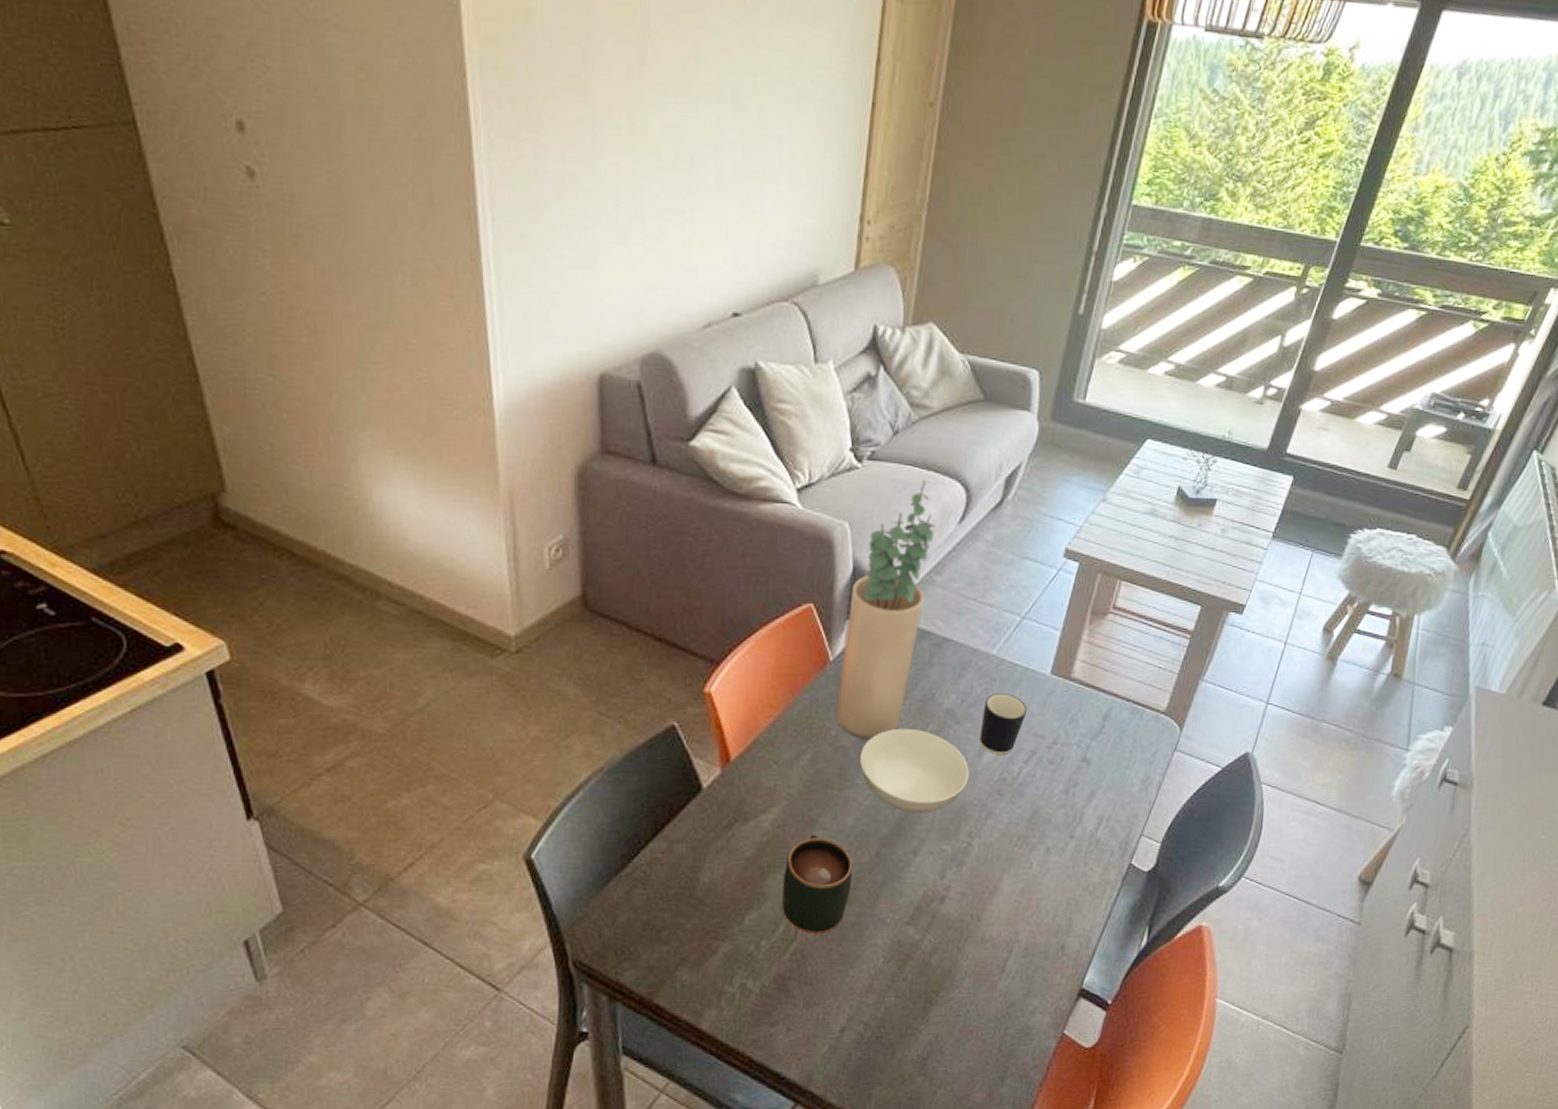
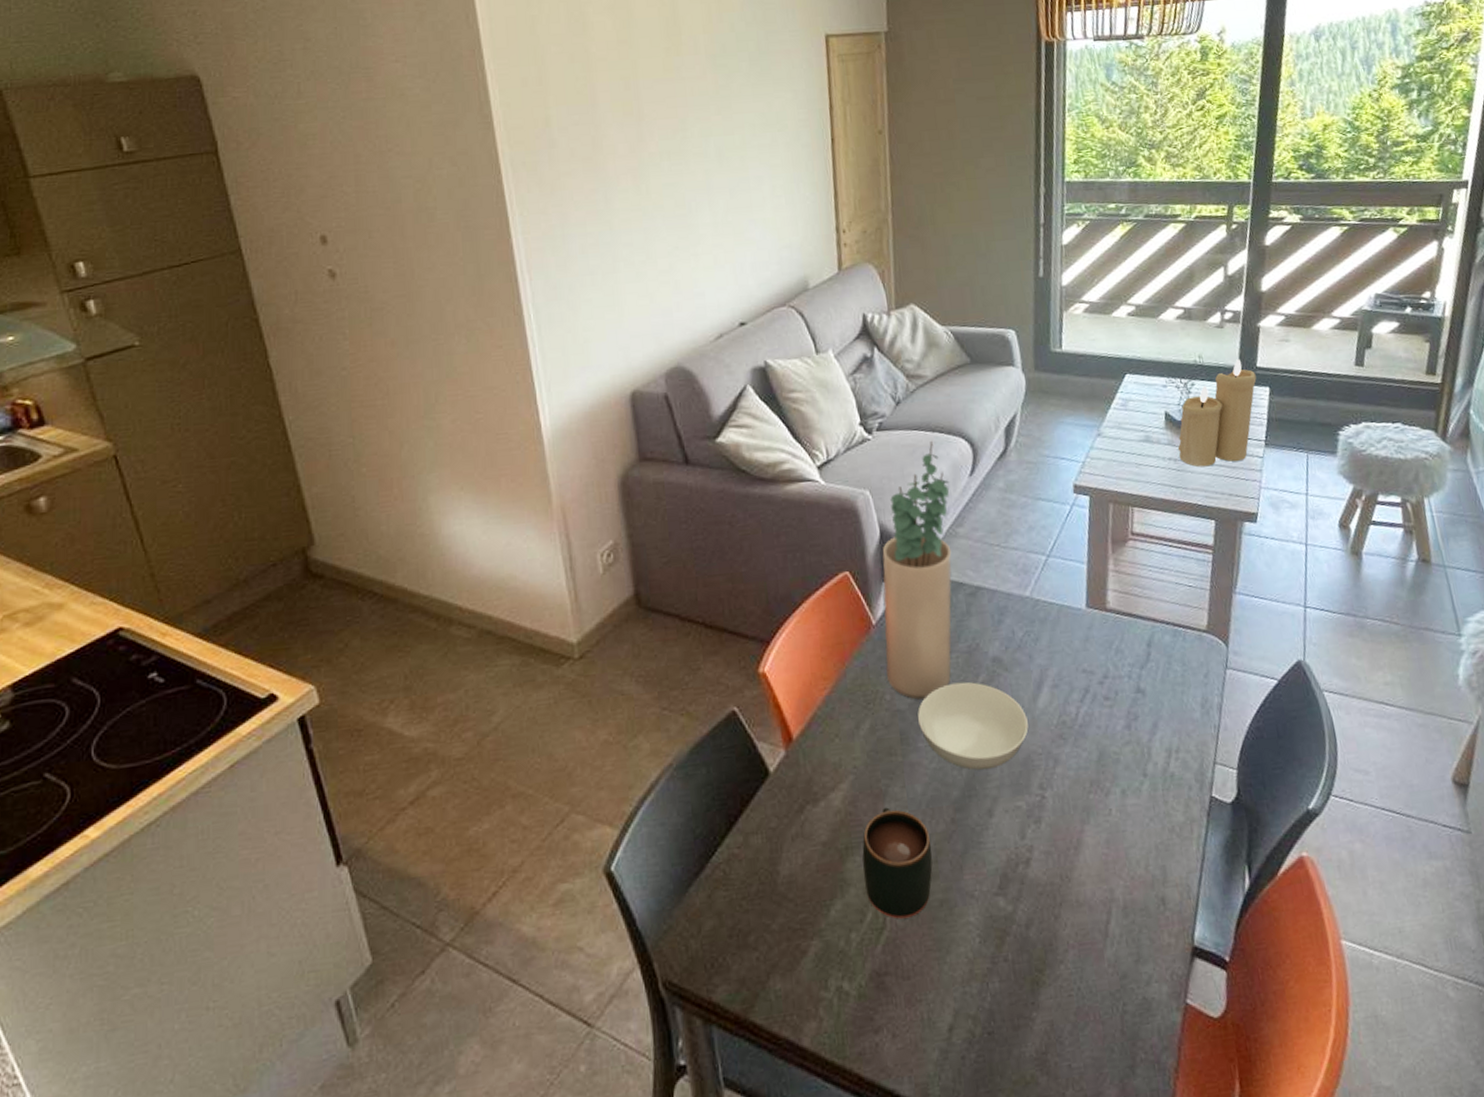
mug: present [980,693,1028,754] -> none [1028,633,1072,697]
candle: none [1181,441,1283,550] -> present [1177,359,1257,468]

